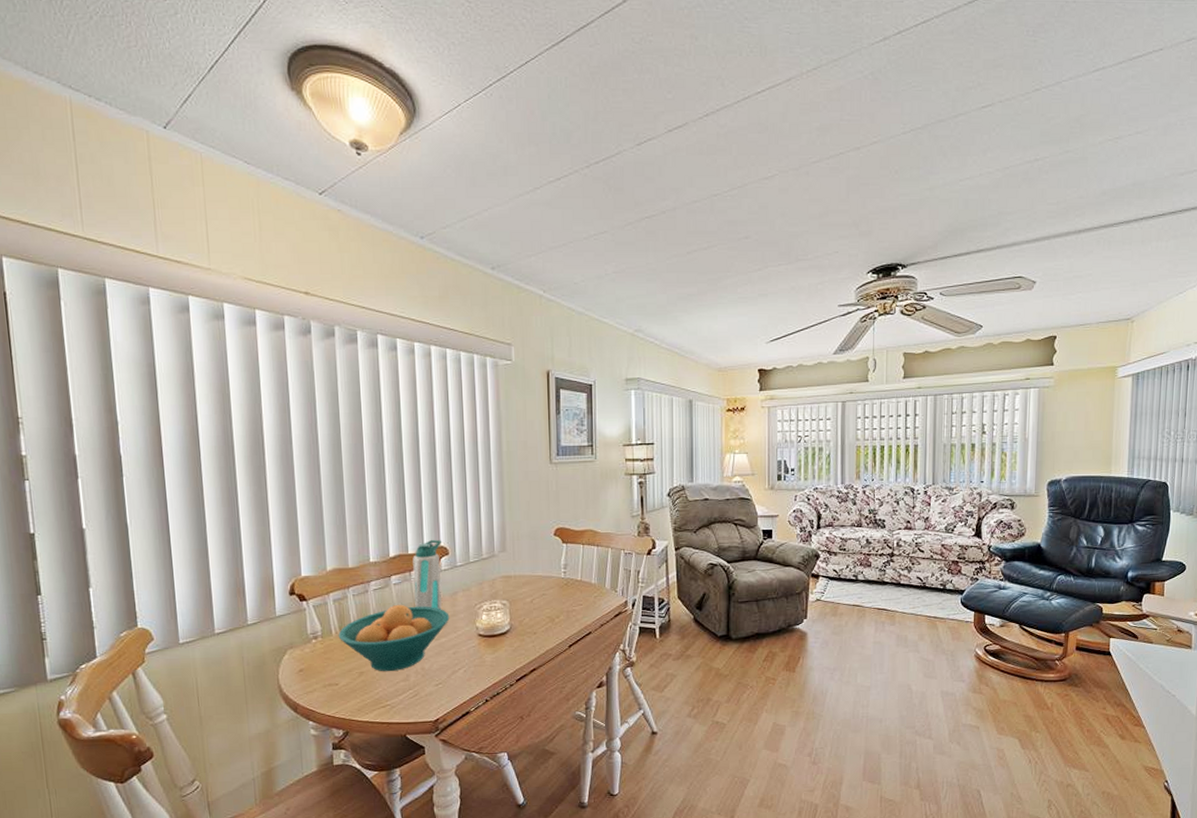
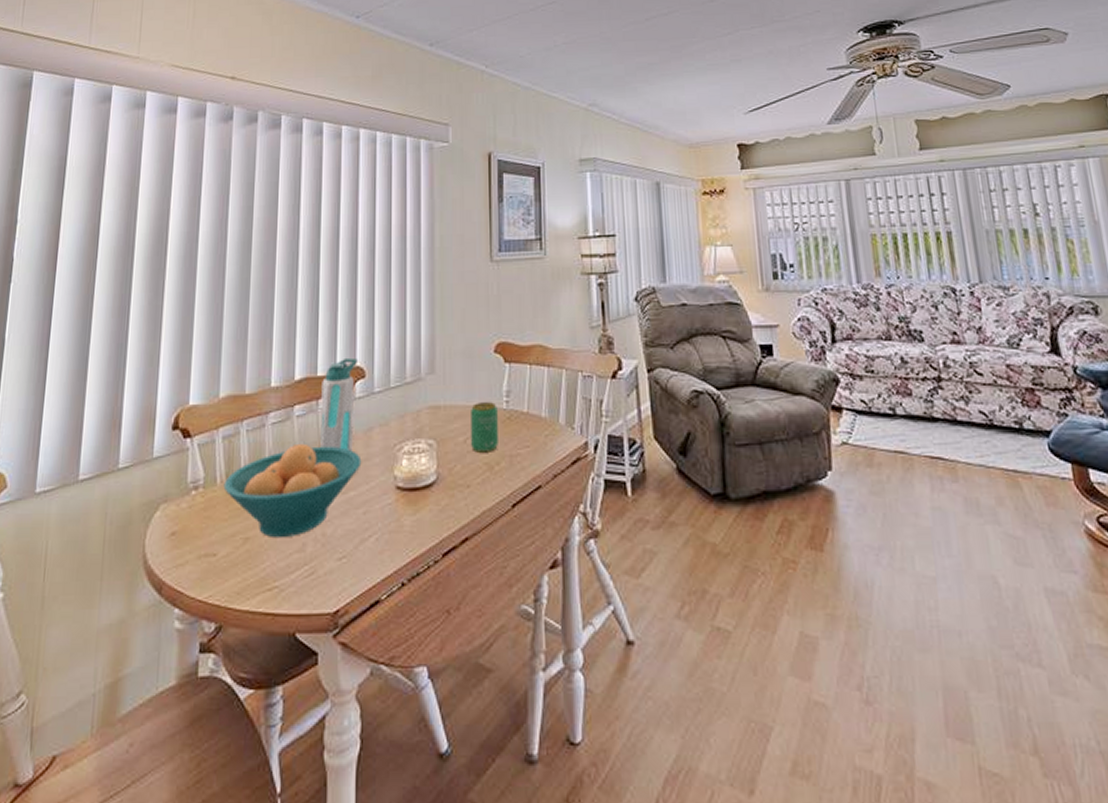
beverage can: none [536,573,558,609] -> present [471,402,498,453]

